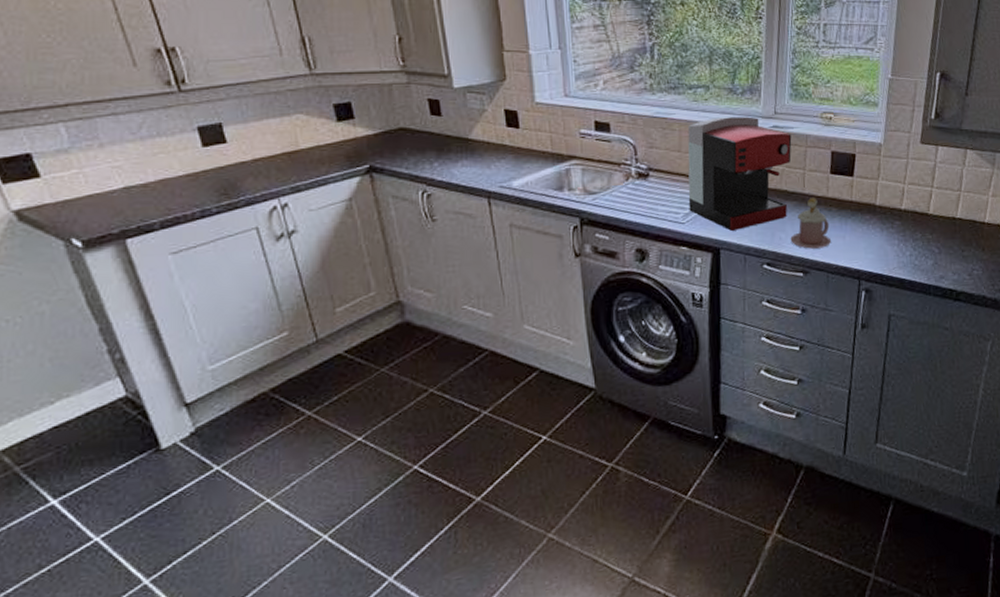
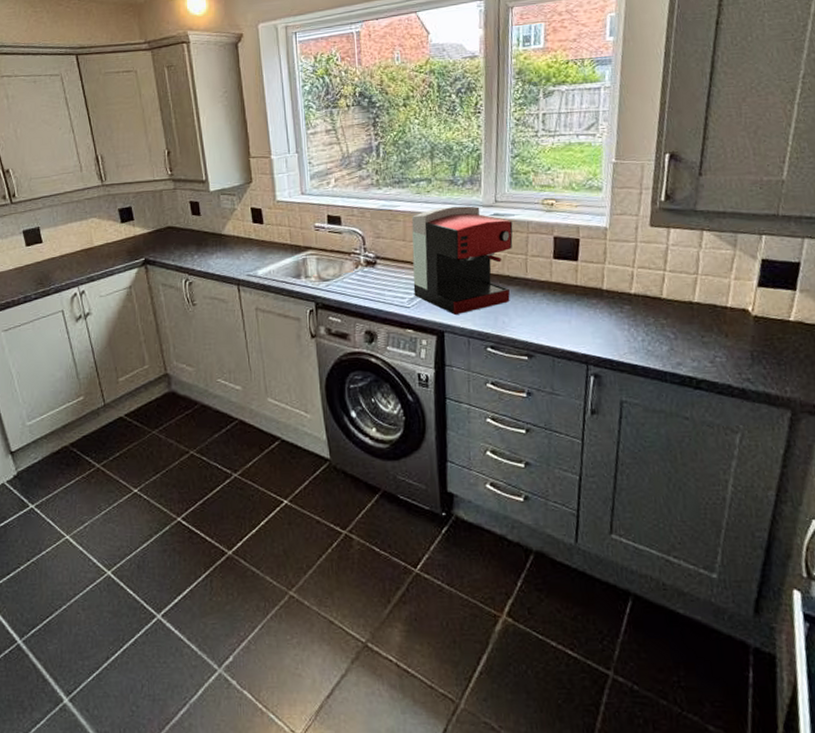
mug: present [790,198,832,249] -> none [513,282,557,333]

